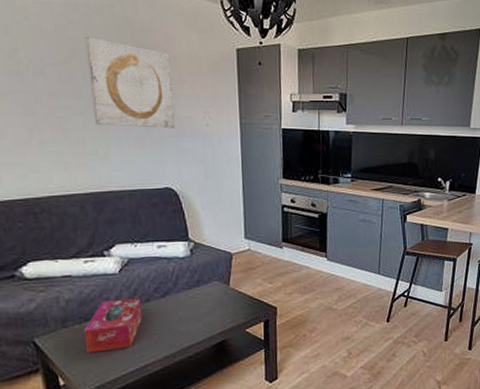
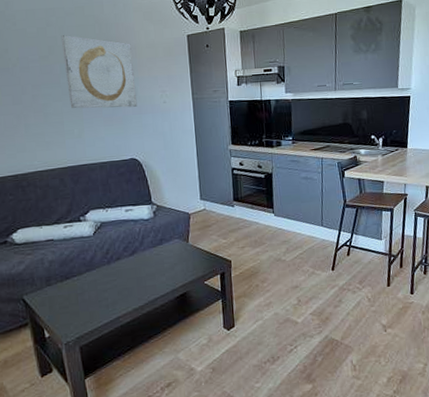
tissue box: present [84,298,143,353] -> none [65,257,115,308]

